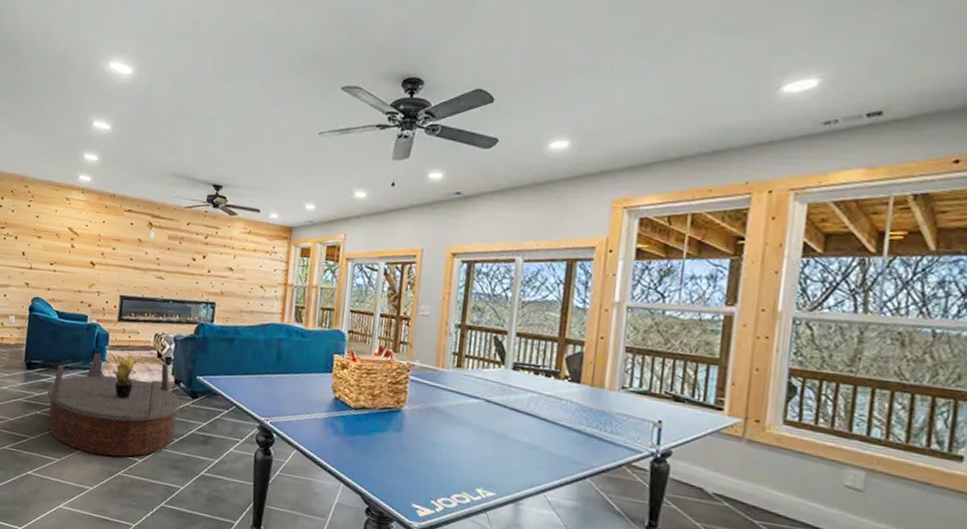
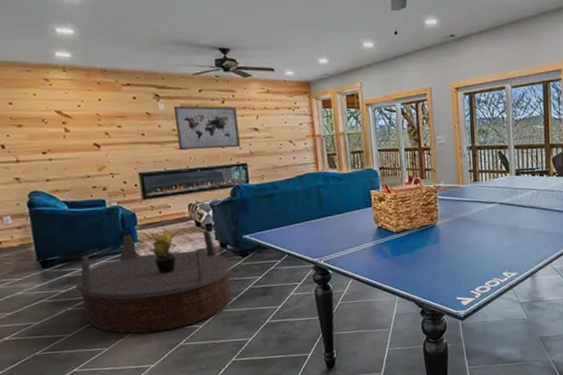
wall art: none [159,236,217,285] -> present [173,106,241,150]

